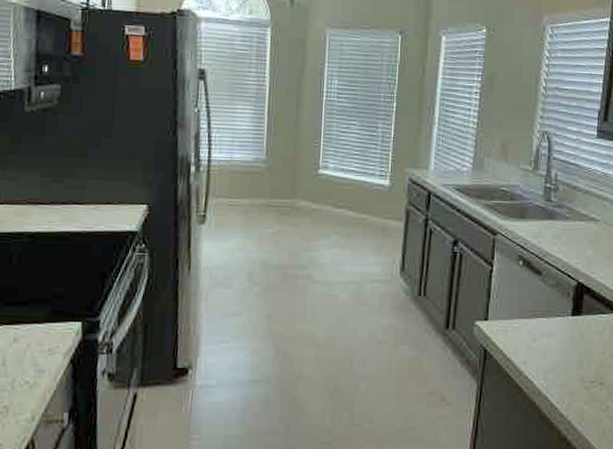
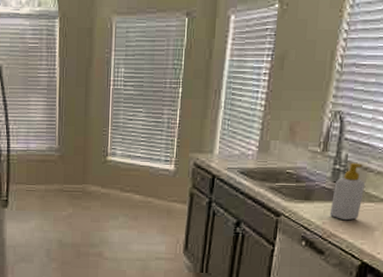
soap bottle: none [544,182,575,240] -> present [329,163,365,221]

